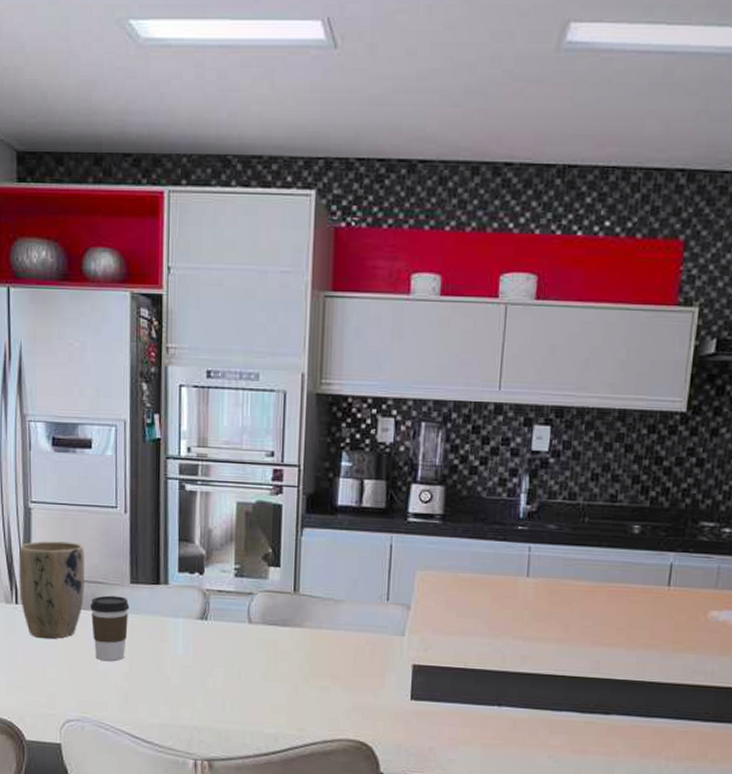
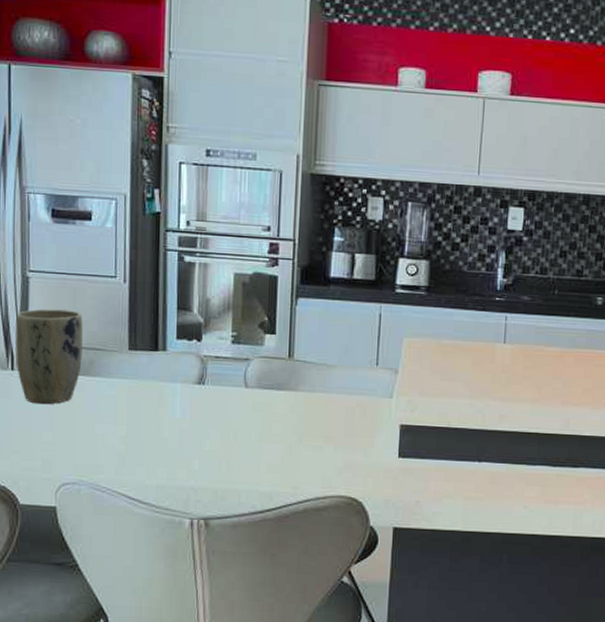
coffee cup: present [90,595,130,662] -> none [88,361,128,426]

